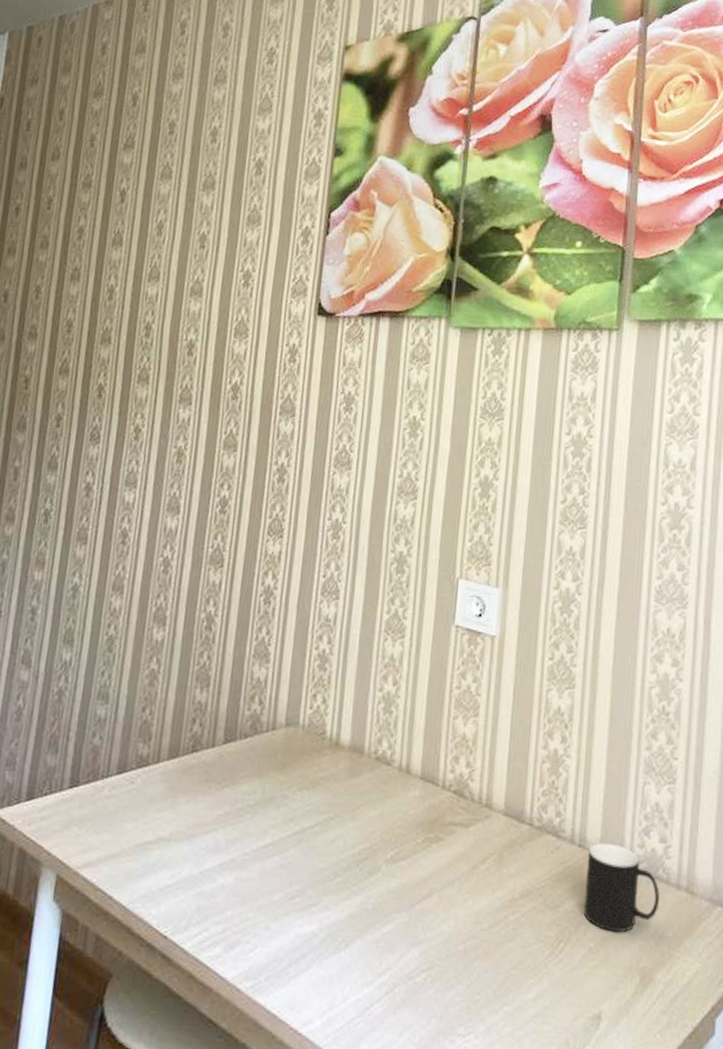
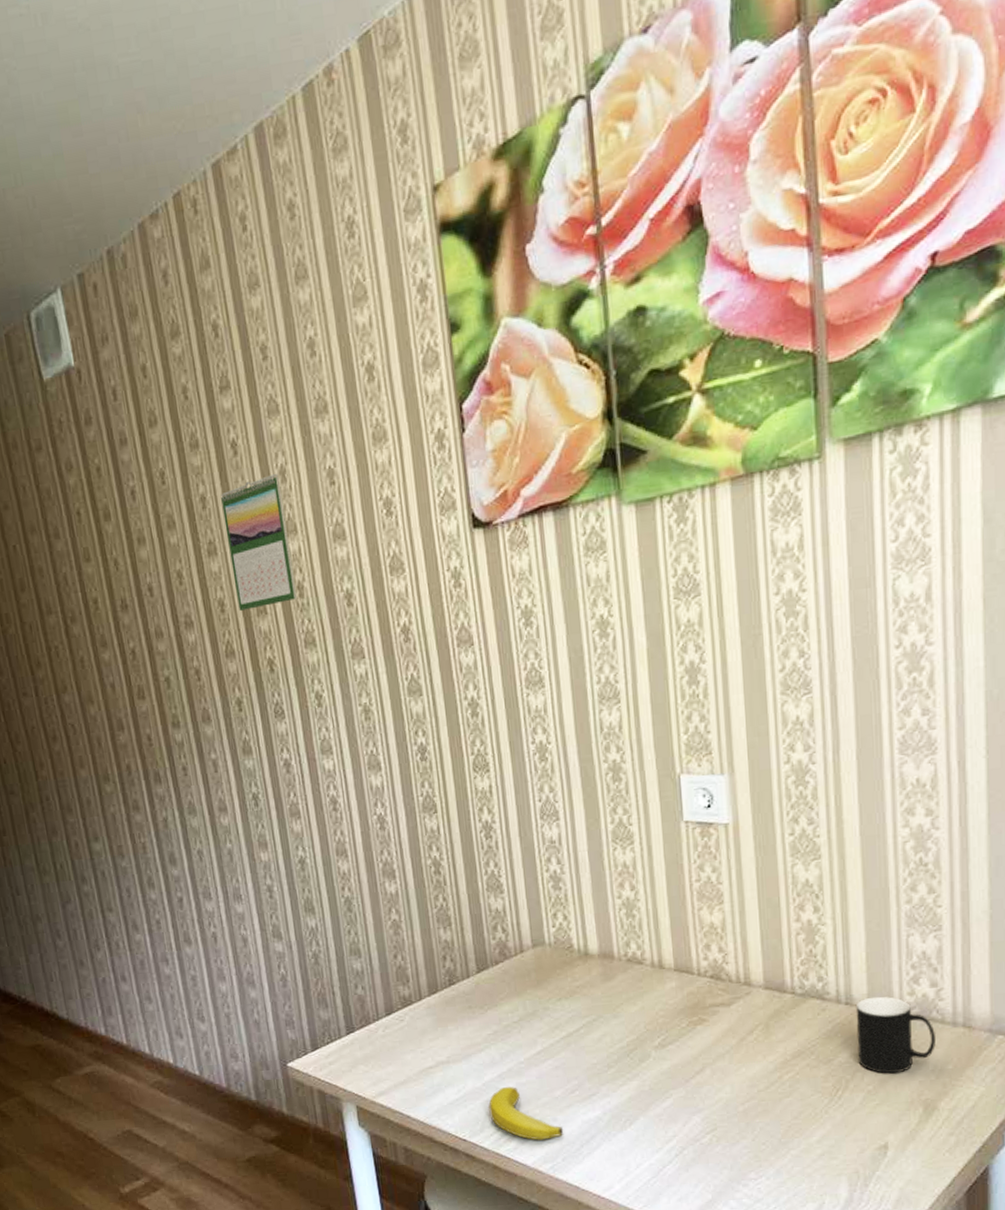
calendar: none [85,226,156,338] -> present [221,474,298,611]
banana: none [199,879,275,951] -> present [488,1086,564,1140]

